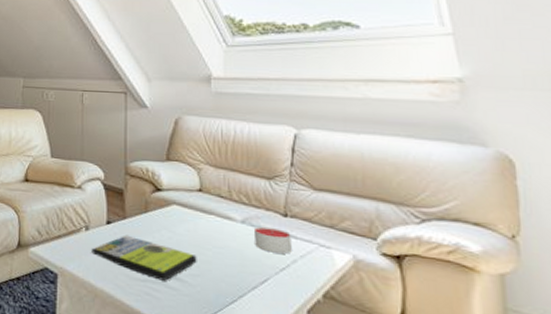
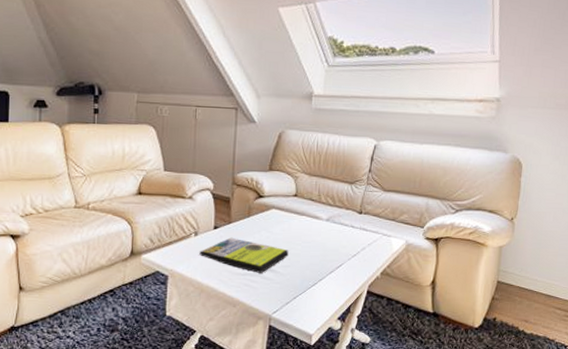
candle: present [253,226,292,254] -> none [335,222,363,243]

